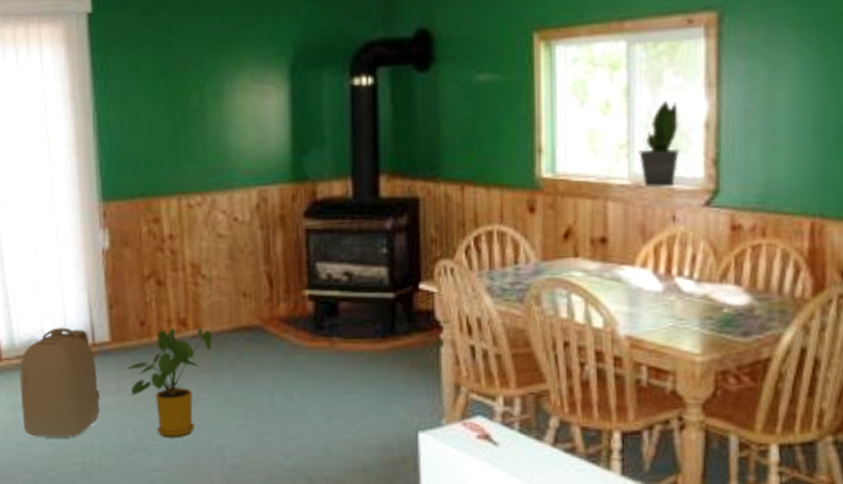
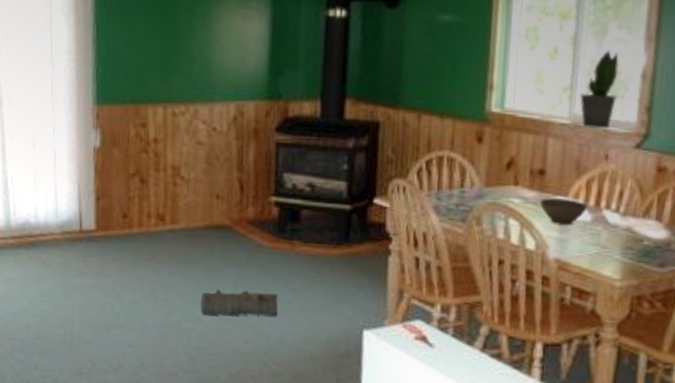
backpack: present [19,327,101,437] -> none [13,213,84,311]
house plant: present [125,327,213,437] -> none [107,222,187,318]
decorative log: none [233,397,321,428] -> present [200,289,279,317]
bowl: none [604,267,658,297] -> present [539,197,588,225]

